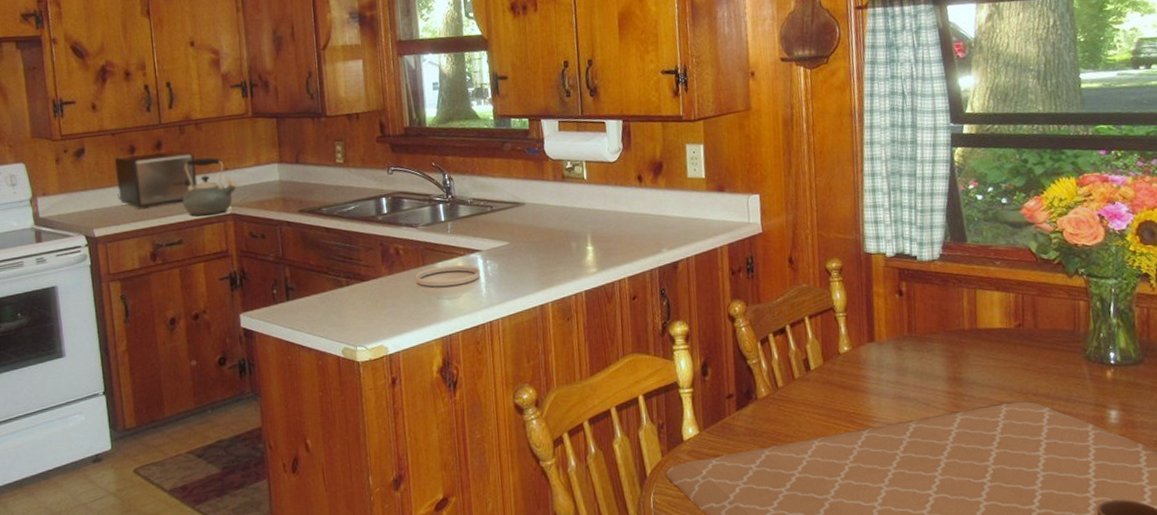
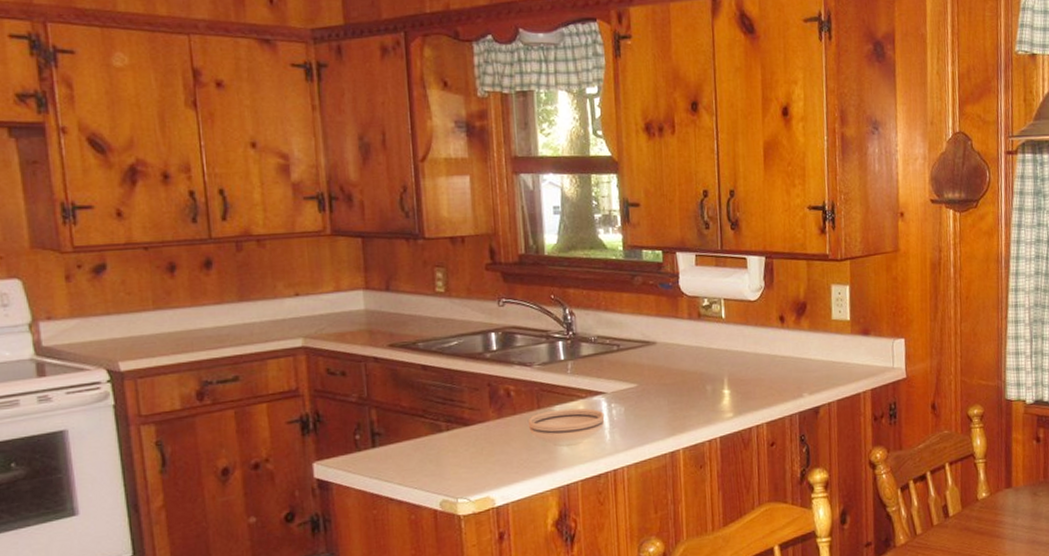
toaster: present [113,150,197,210] -> none [146,269,259,340]
kettle: present [182,157,239,216] -> none [239,280,313,349]

